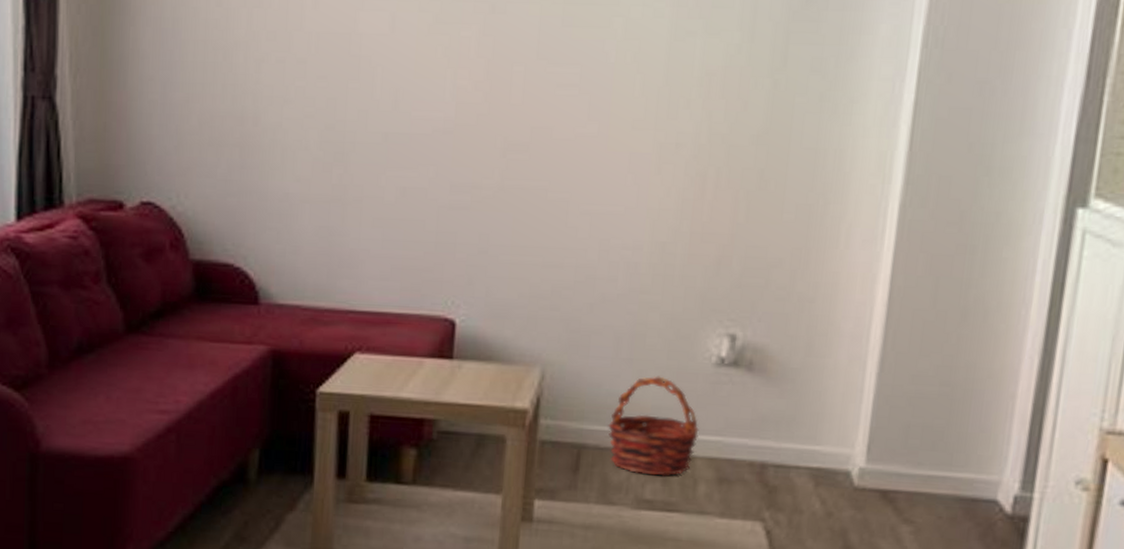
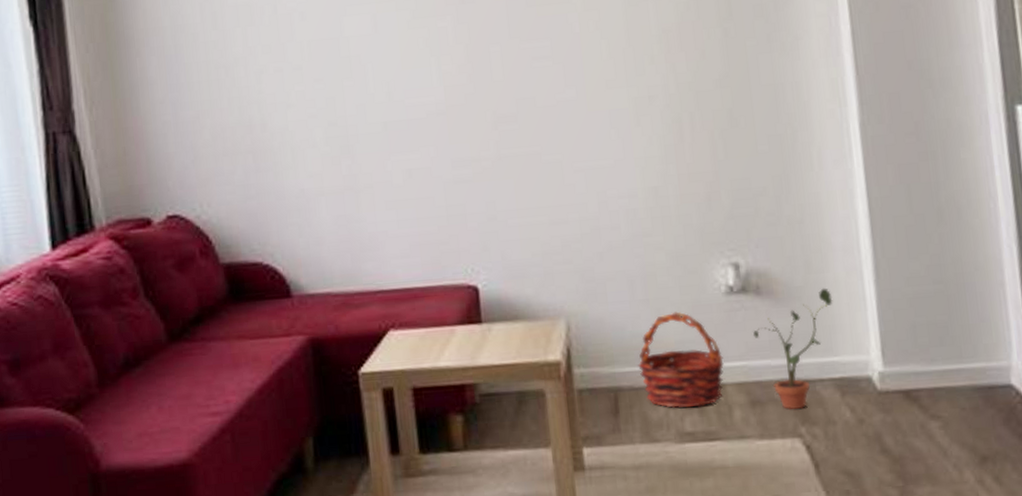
potted plant: none [736,373,829,493] -> present [753,288,833,409]

